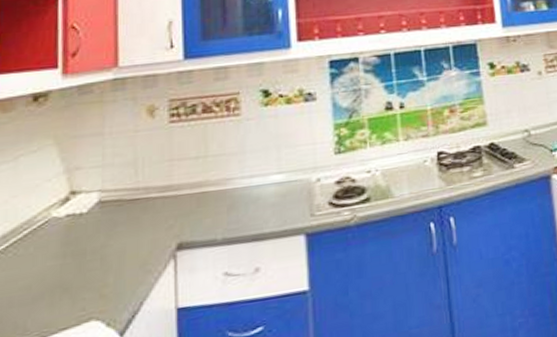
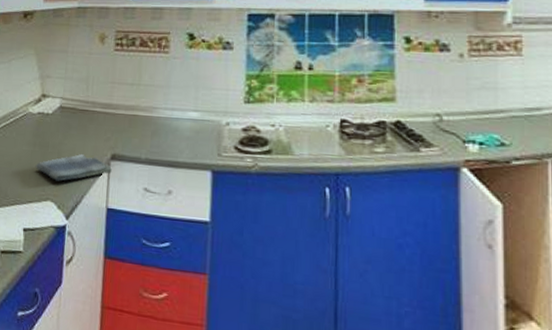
dish towel: none [68,251,179,294] -> present [35,153,112,182]

